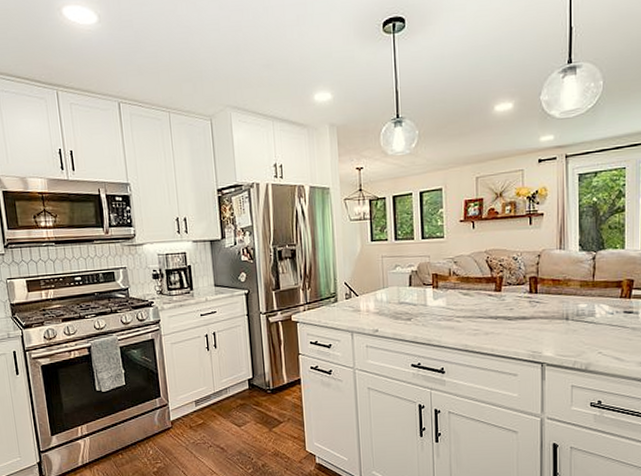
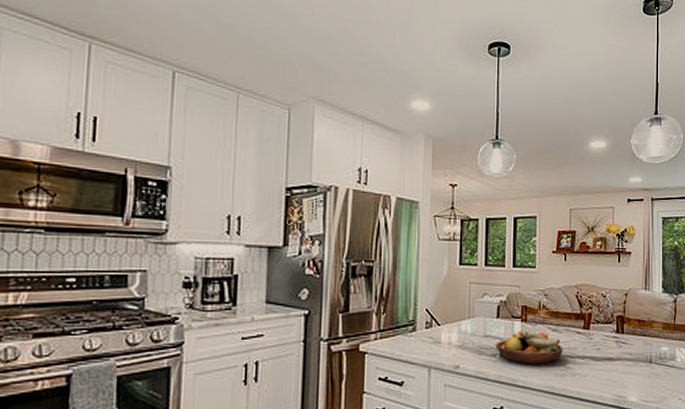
fruit bowl: none [409,296,475,327] -> present [495,330,563,365]

